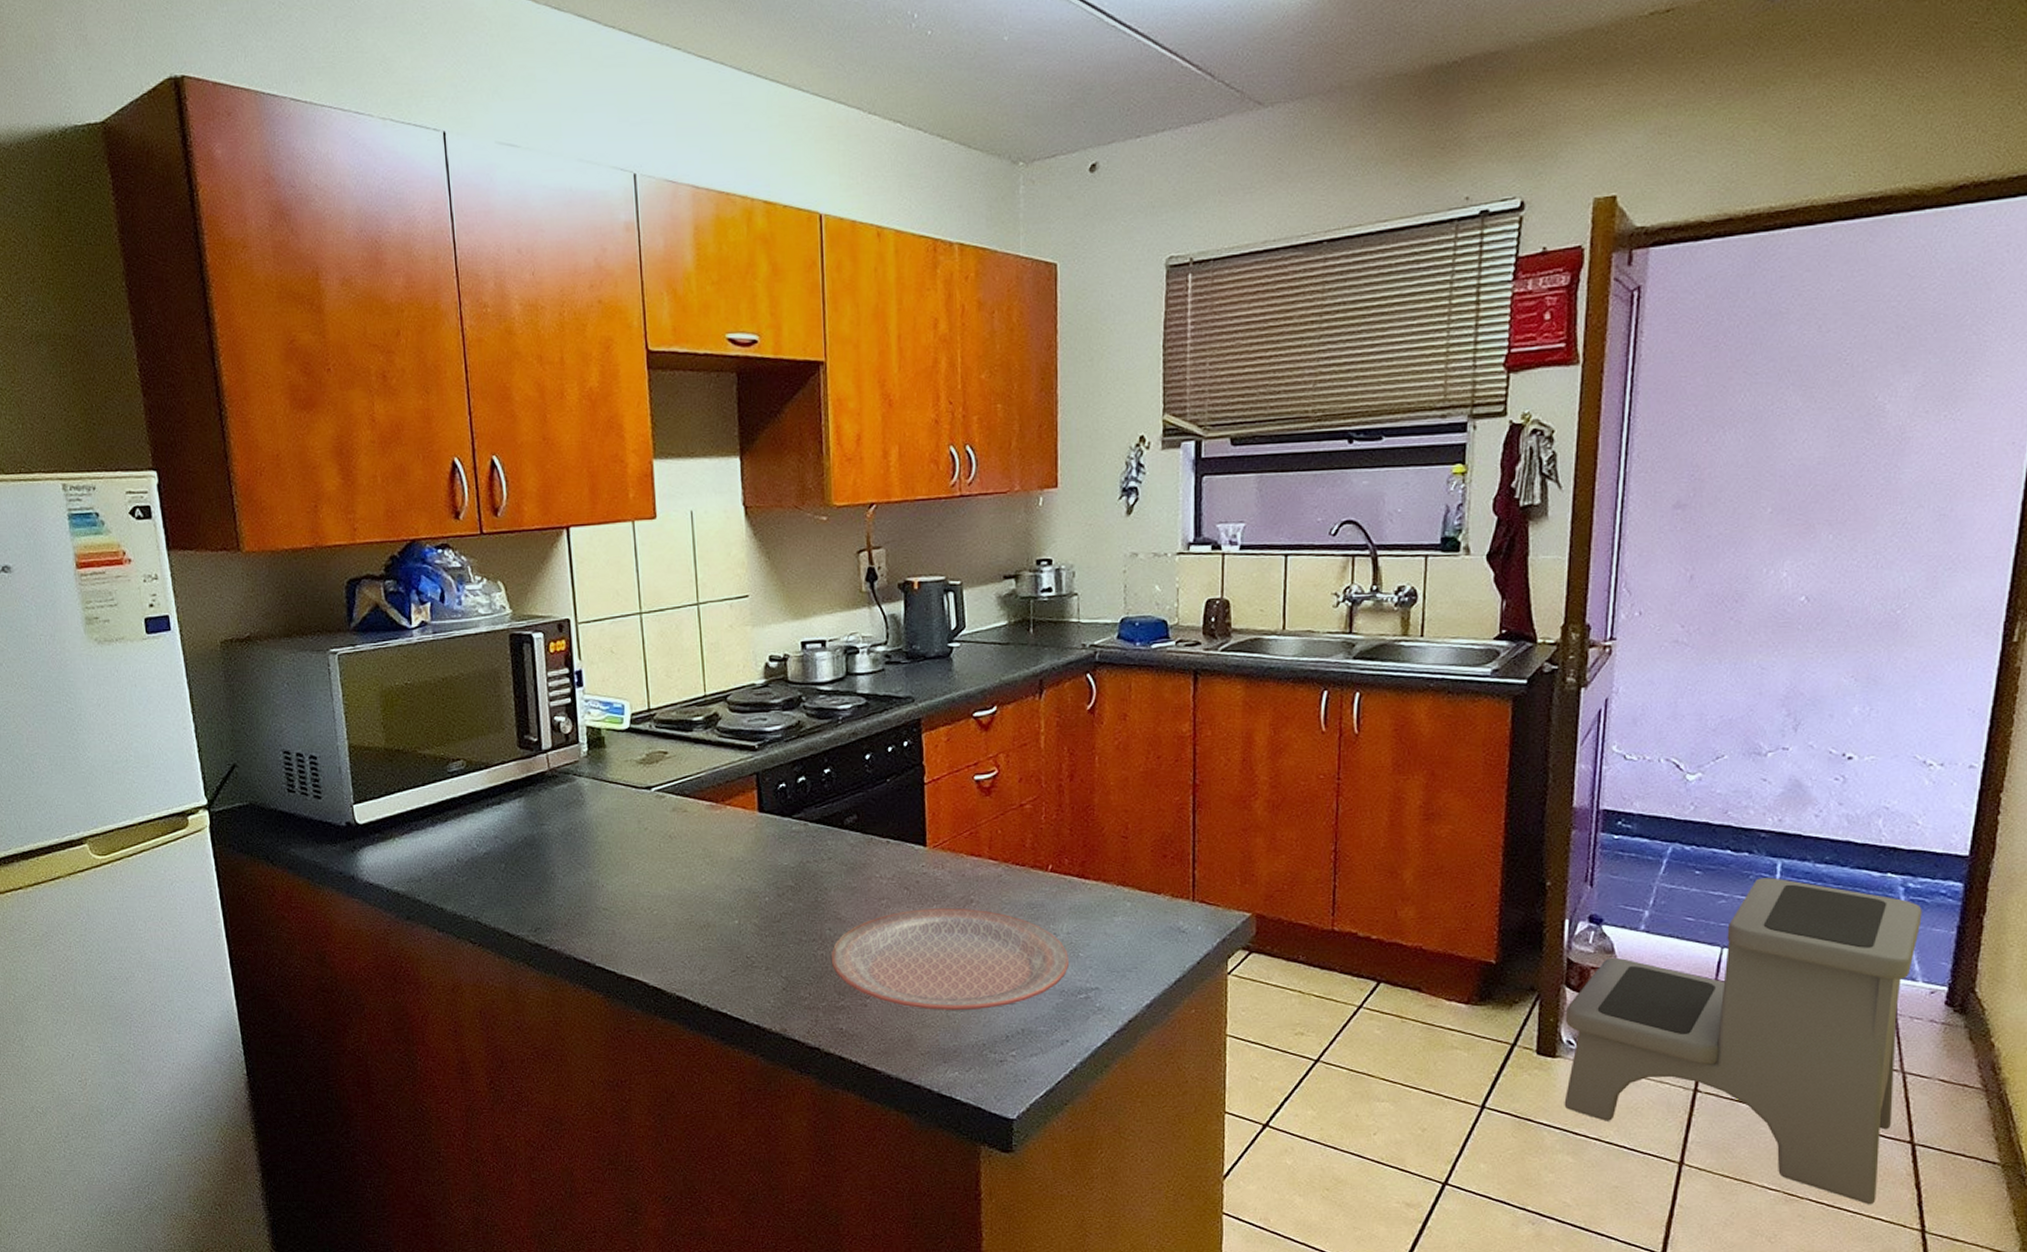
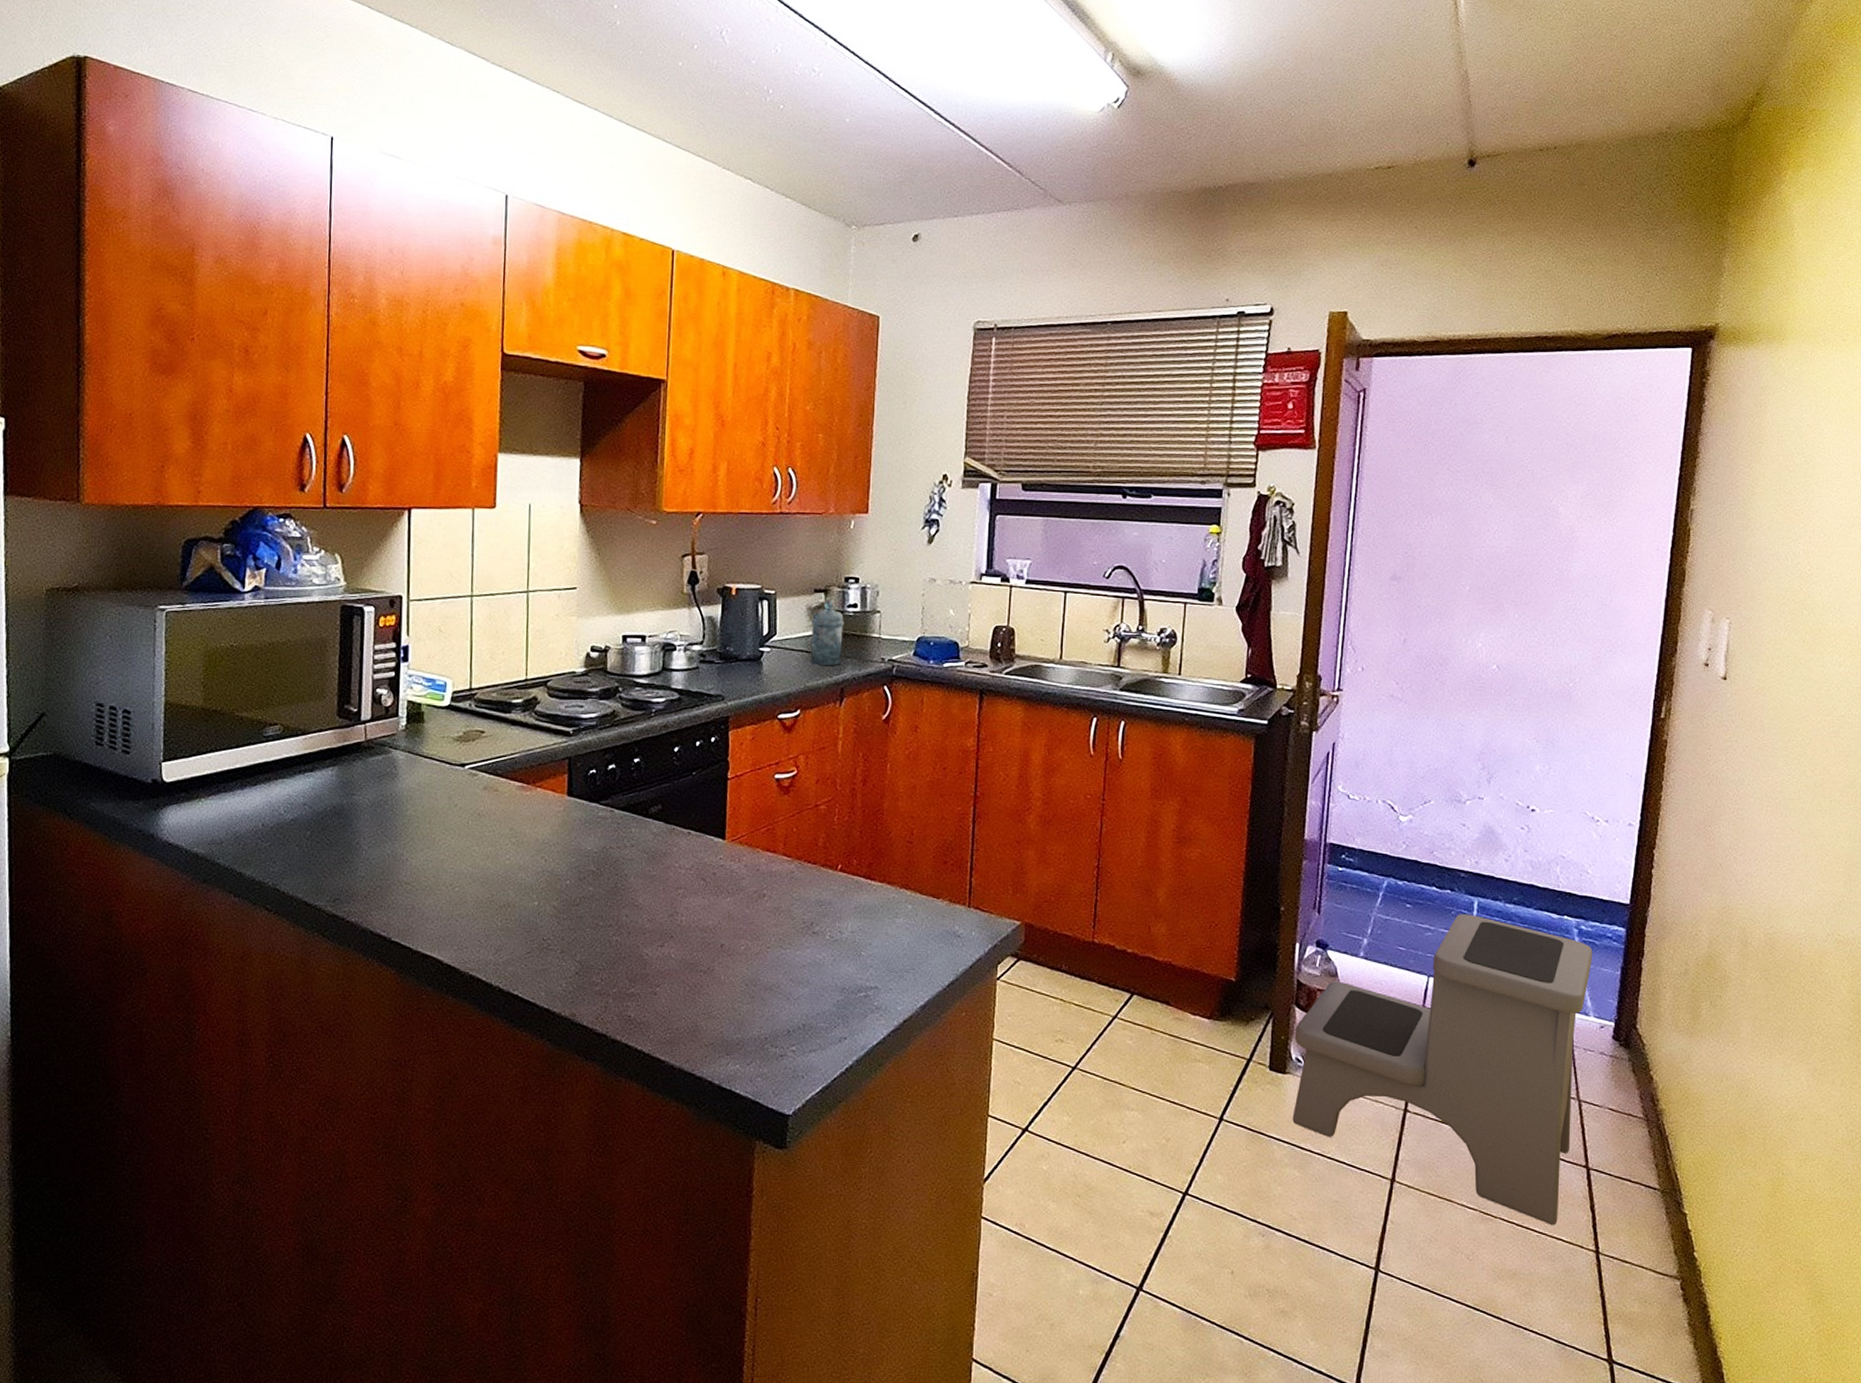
plate: present [830,908,1069,1010] -> none [625,900,851,1003]
canister: none [1002,585,1039,658] -> present [810,600,845,666]

